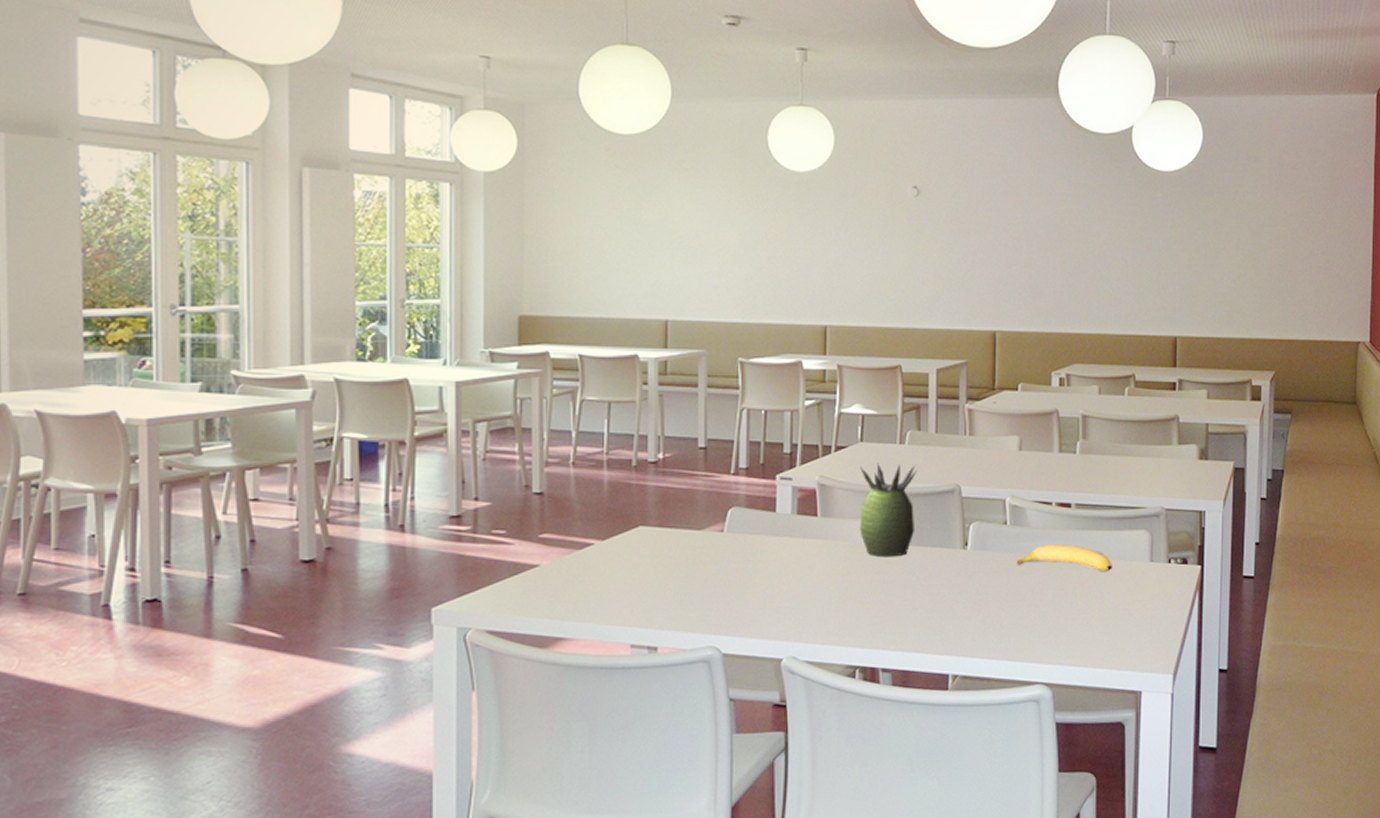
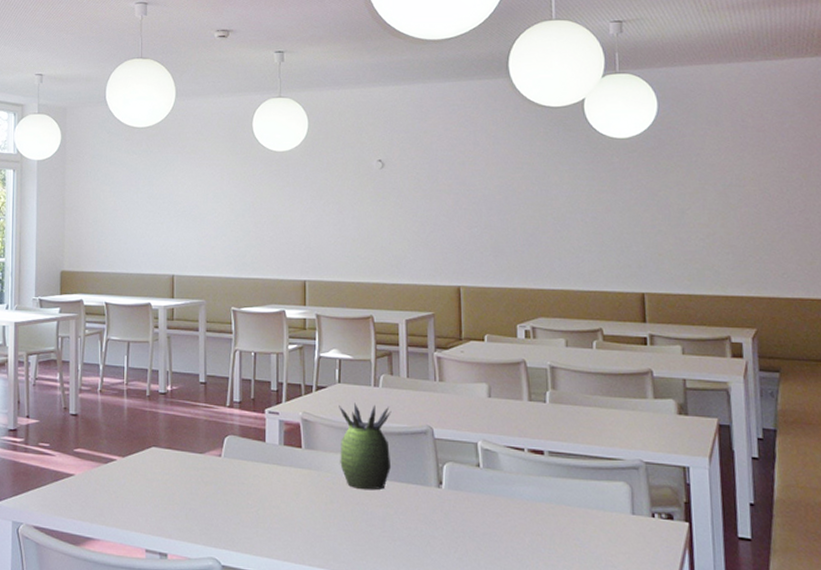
banana: present [1016,544,1112,572] -> none [491,489,591,521]

